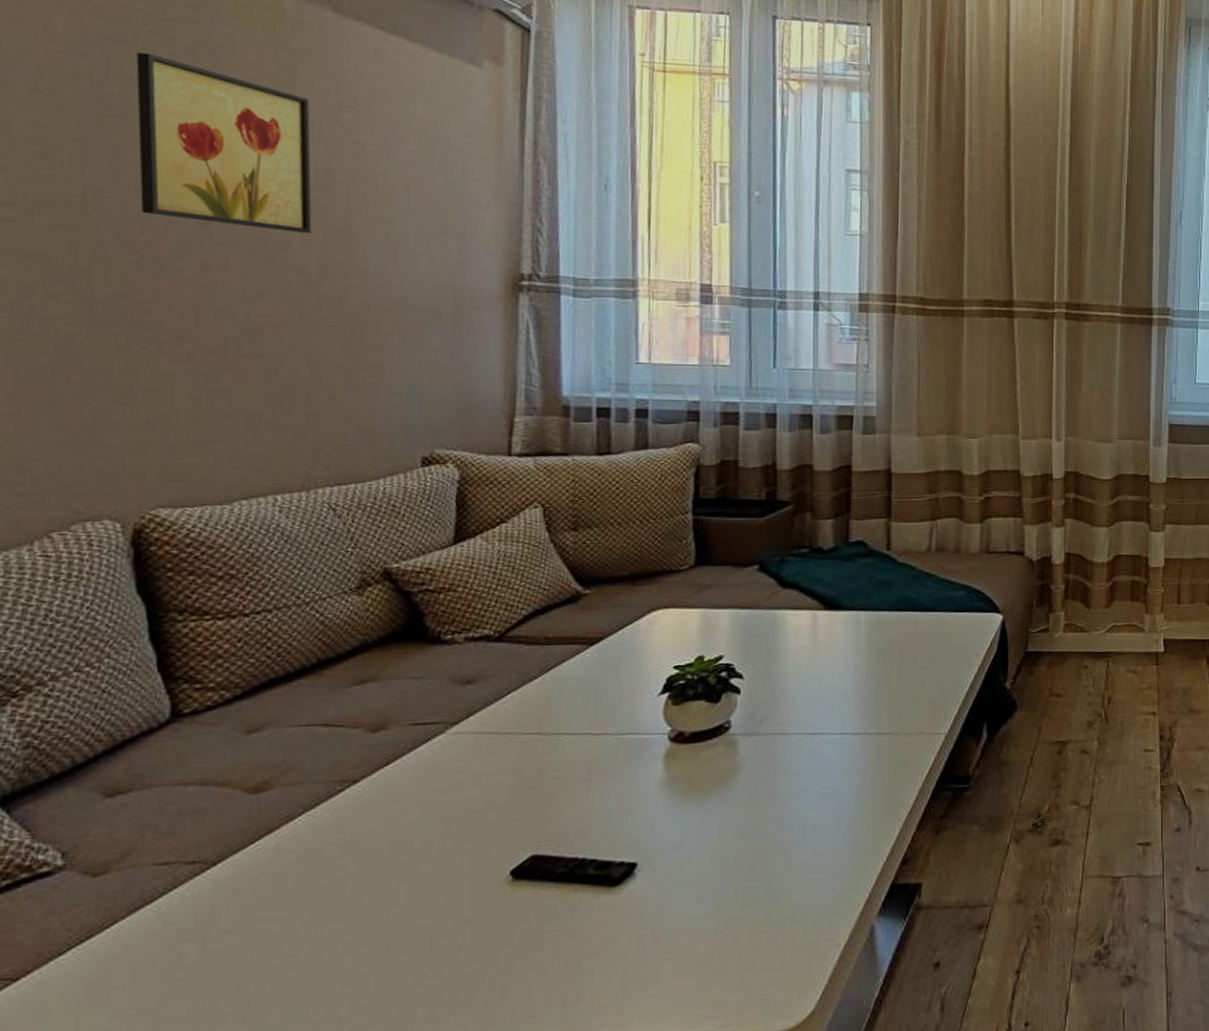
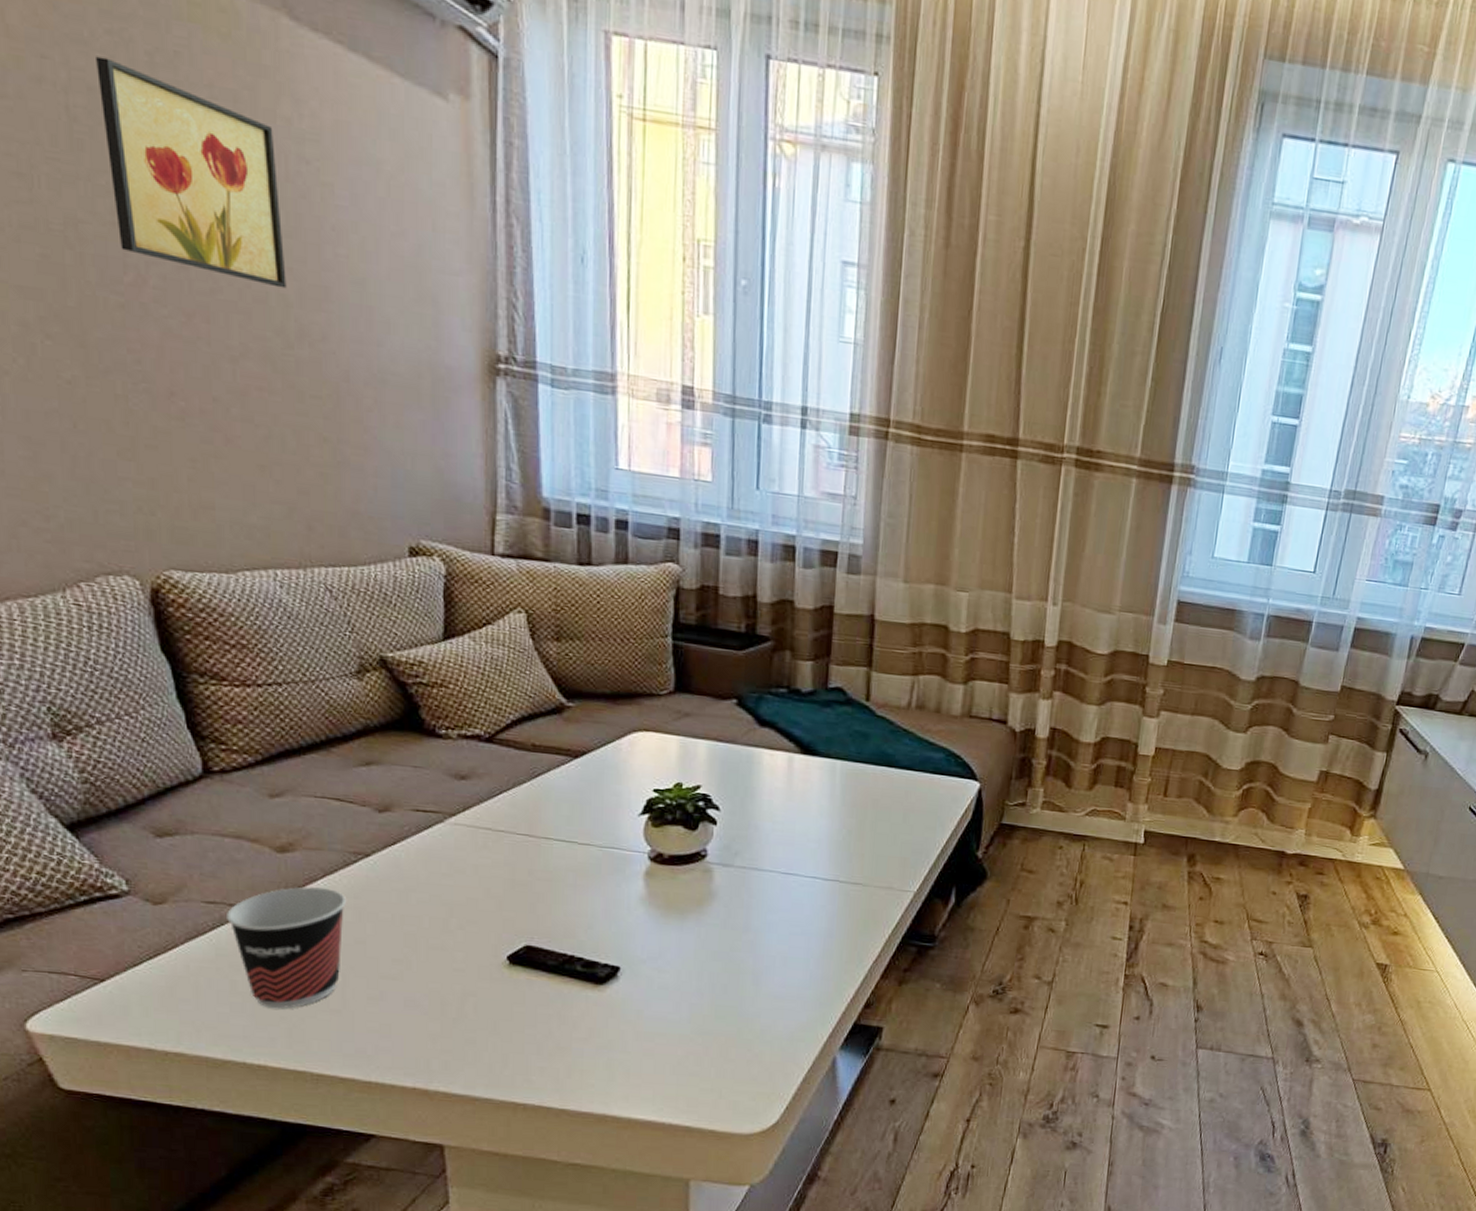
cup: none [180,826,327,979] -> present [225,886,346,1009]

